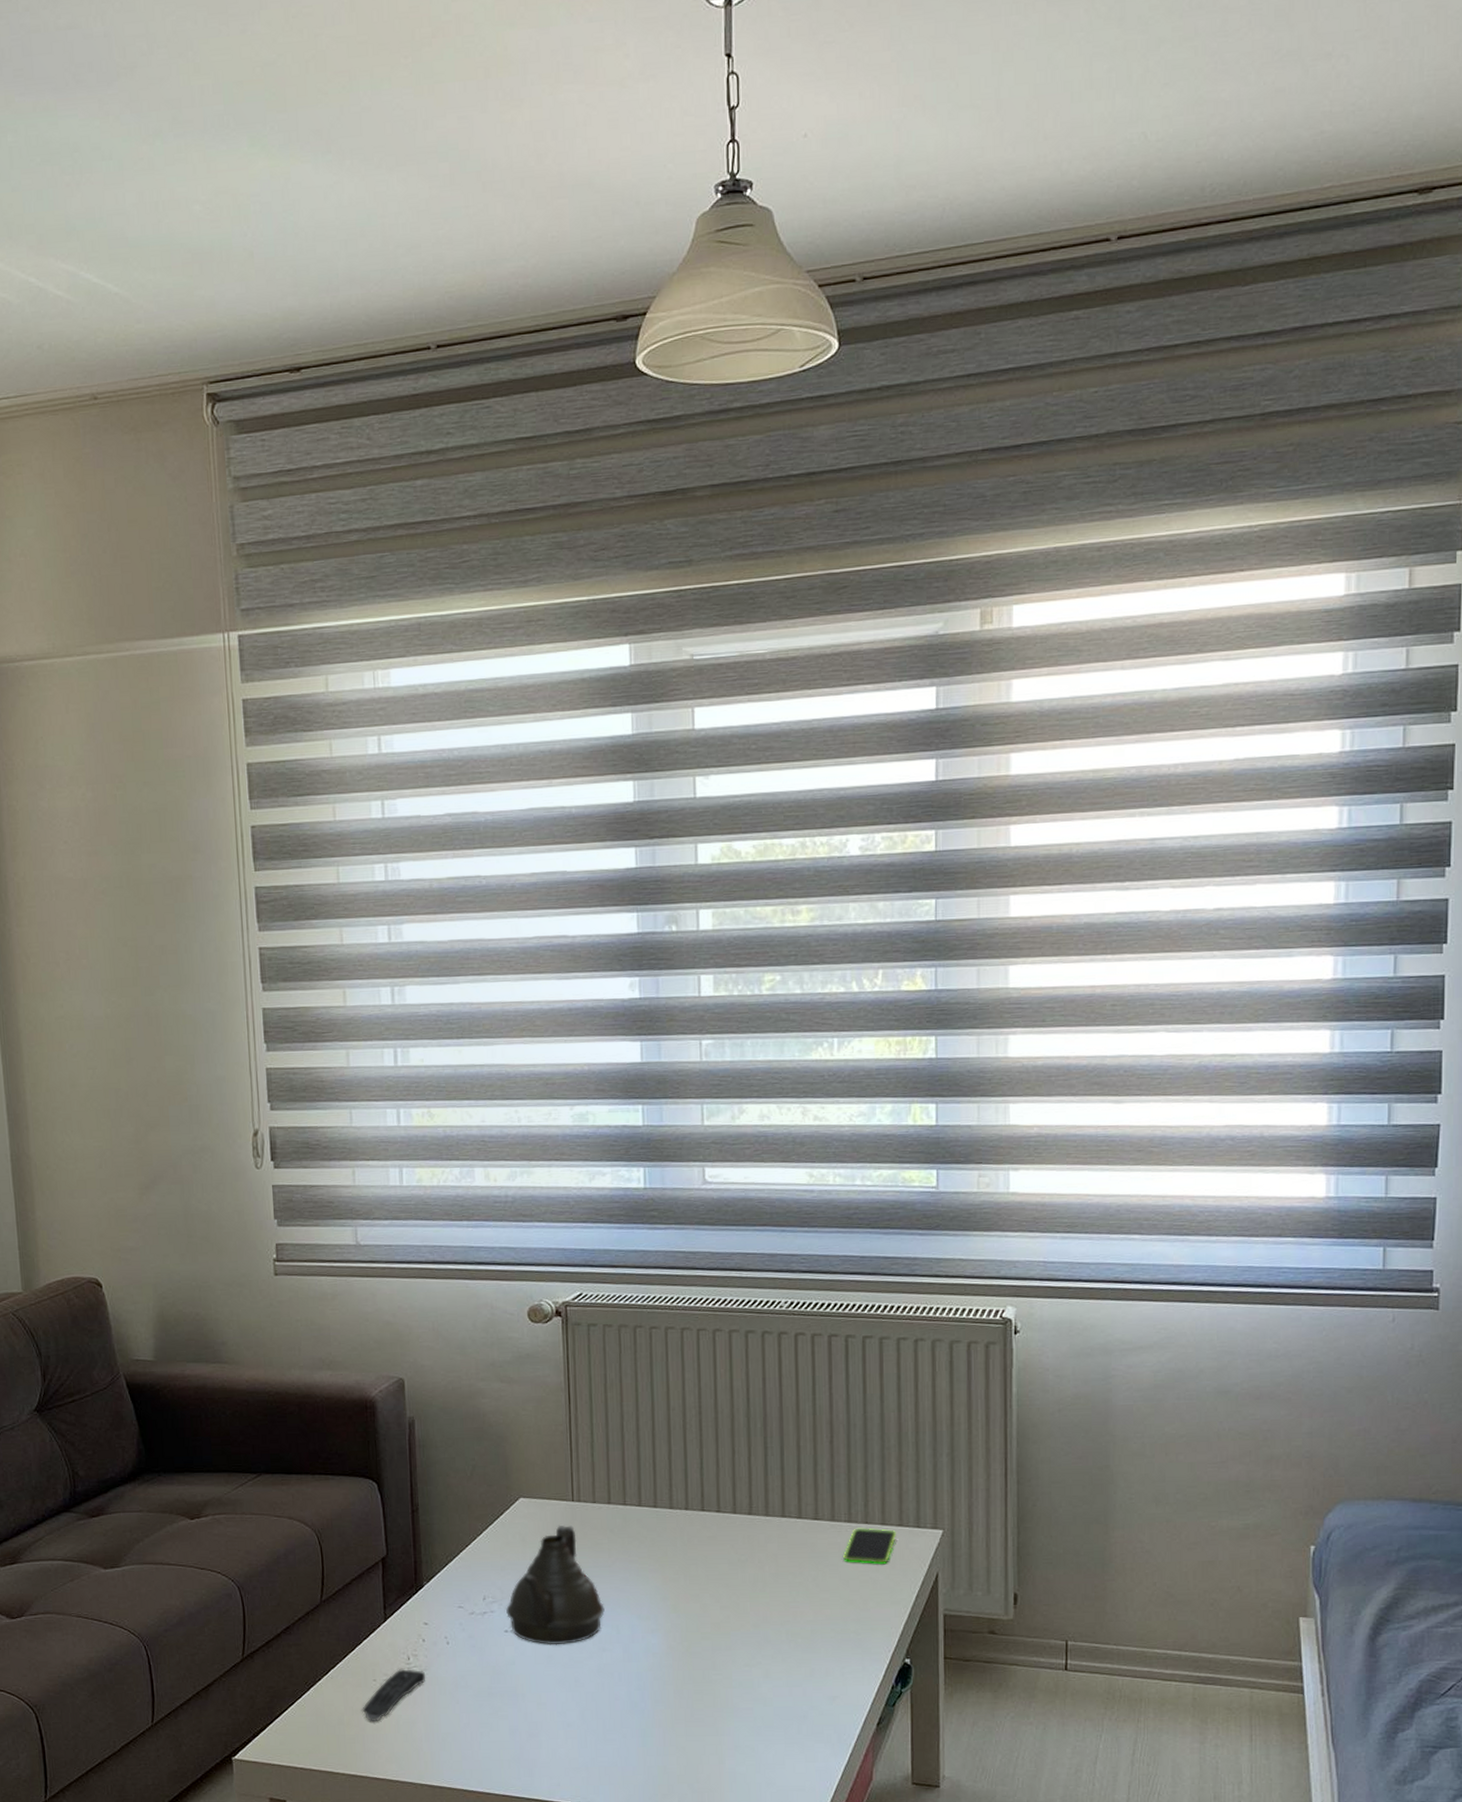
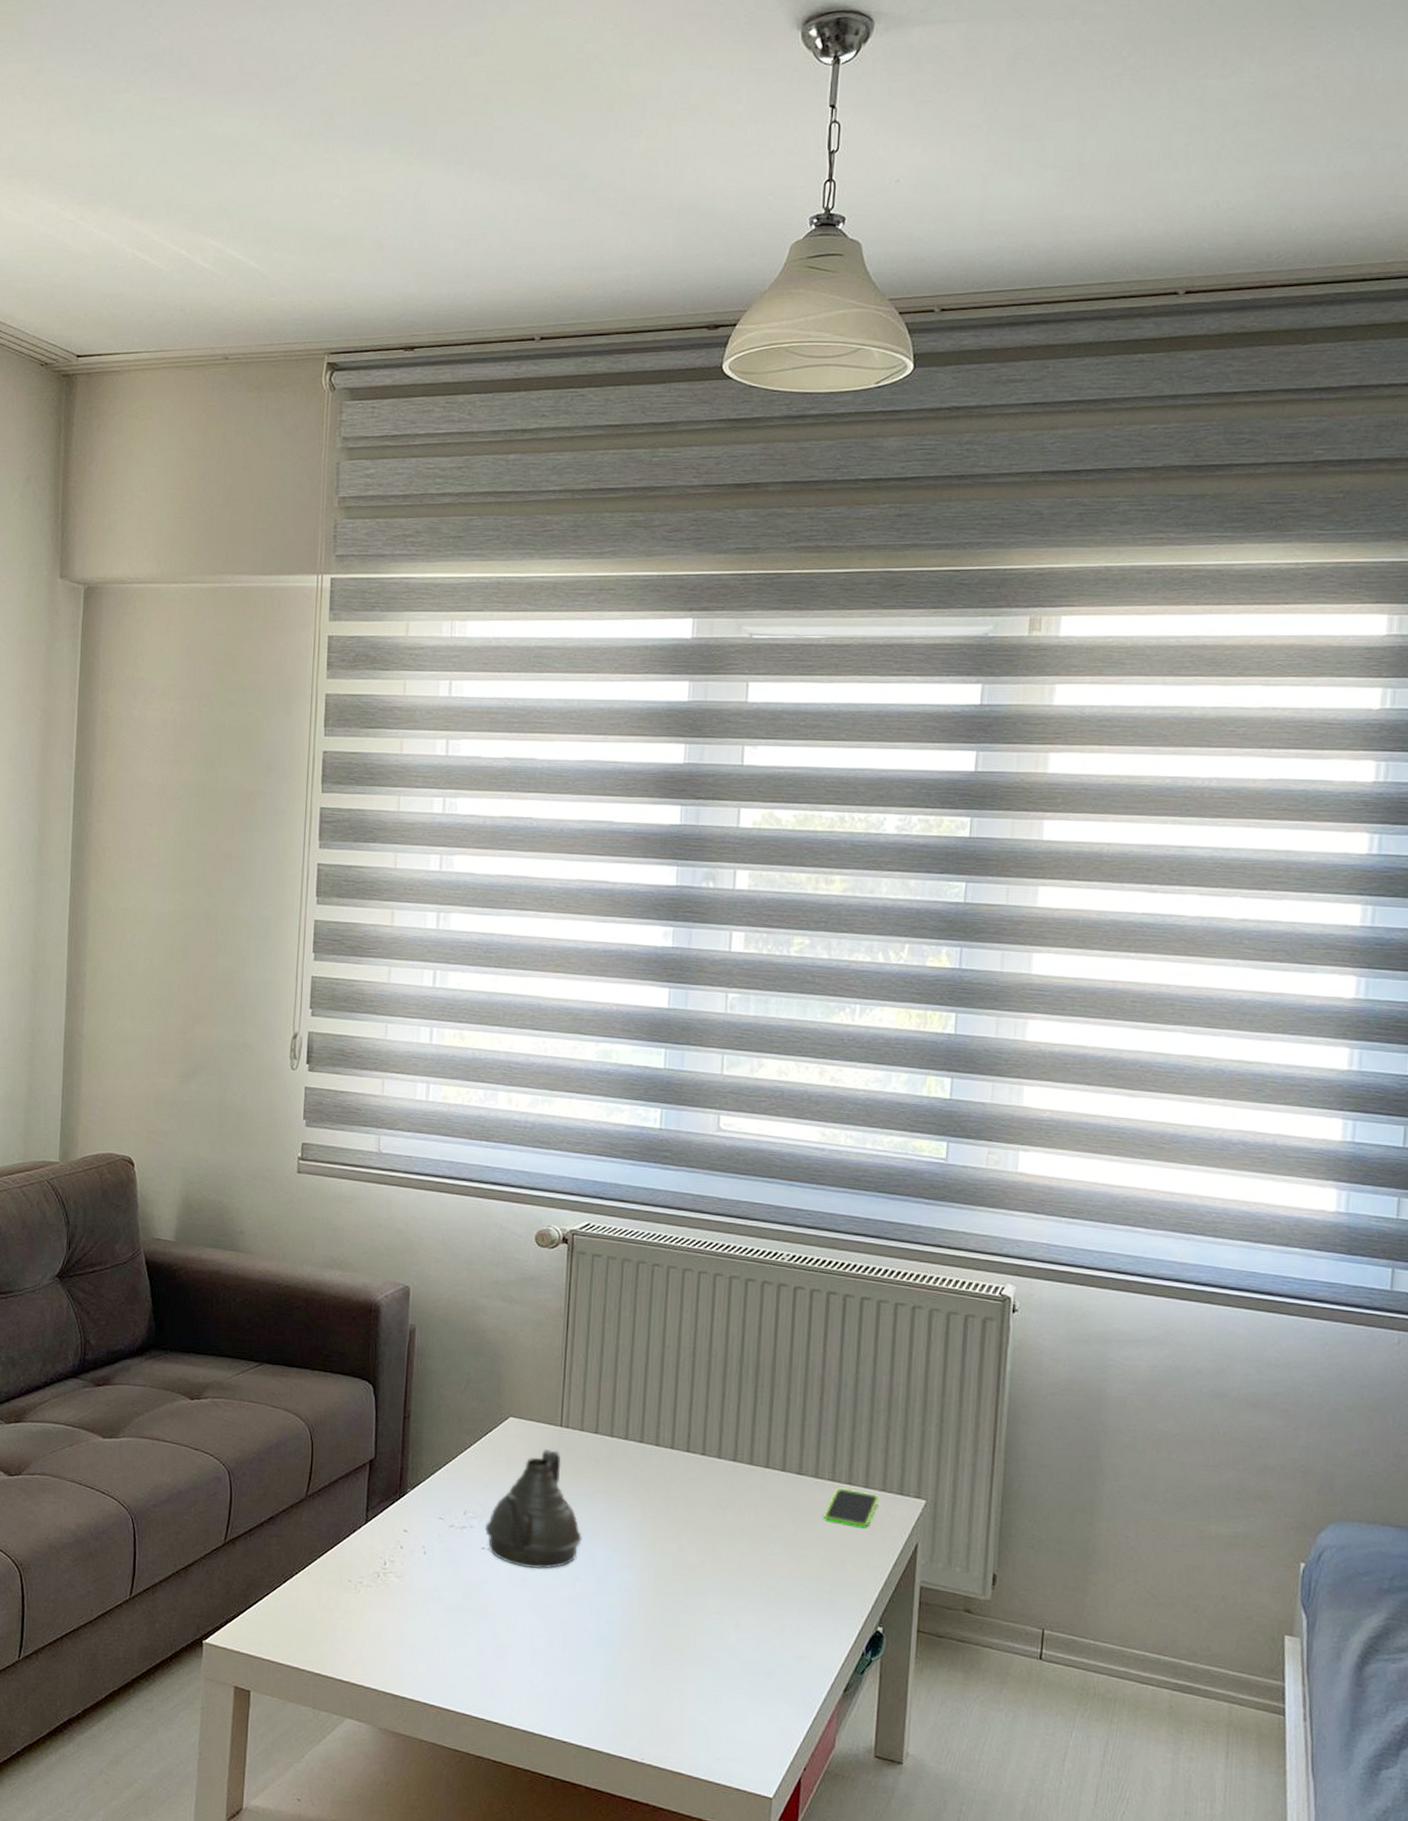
remote control: present [362,1669,426,1721] -> none [334,1573,400,1623]

